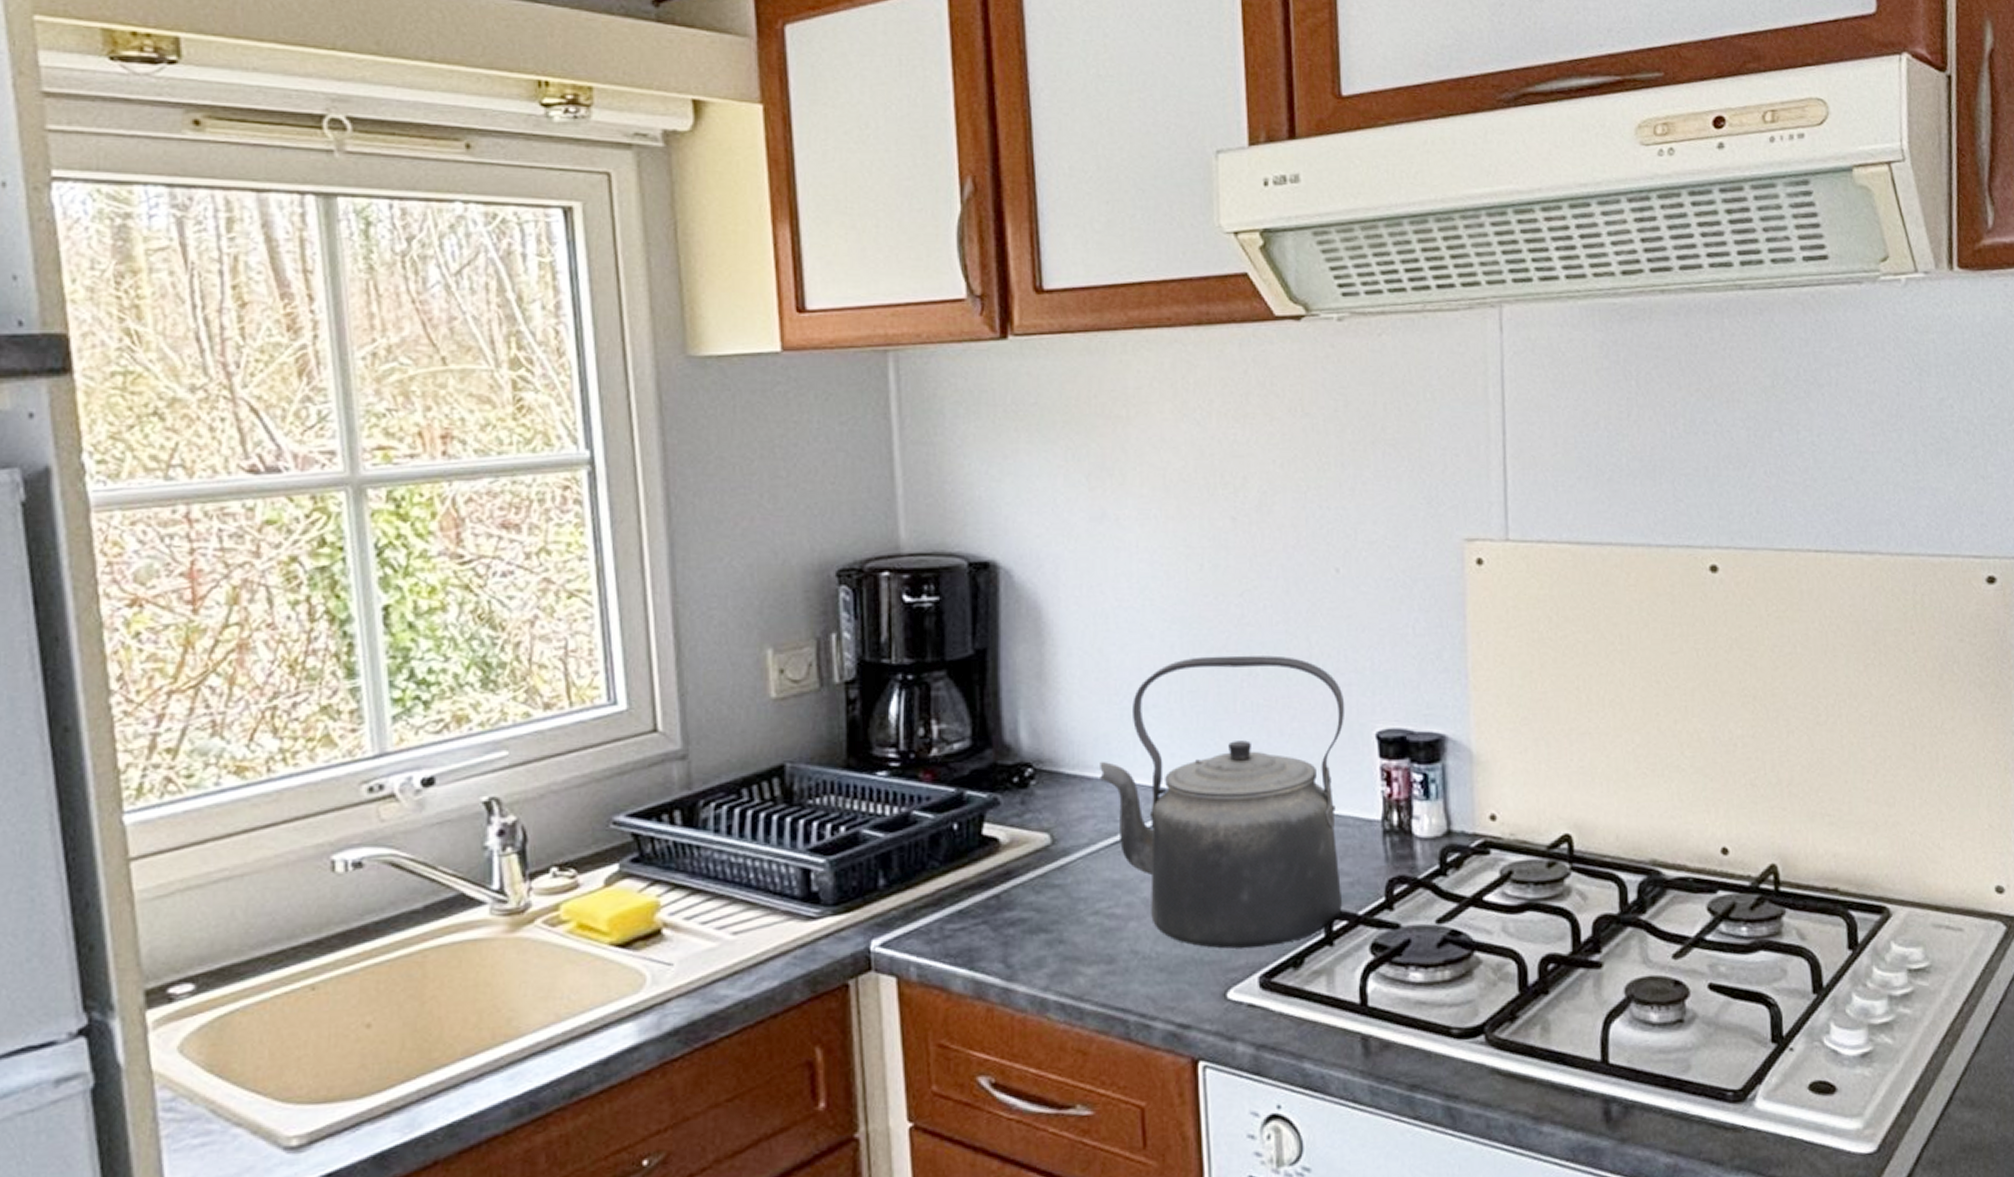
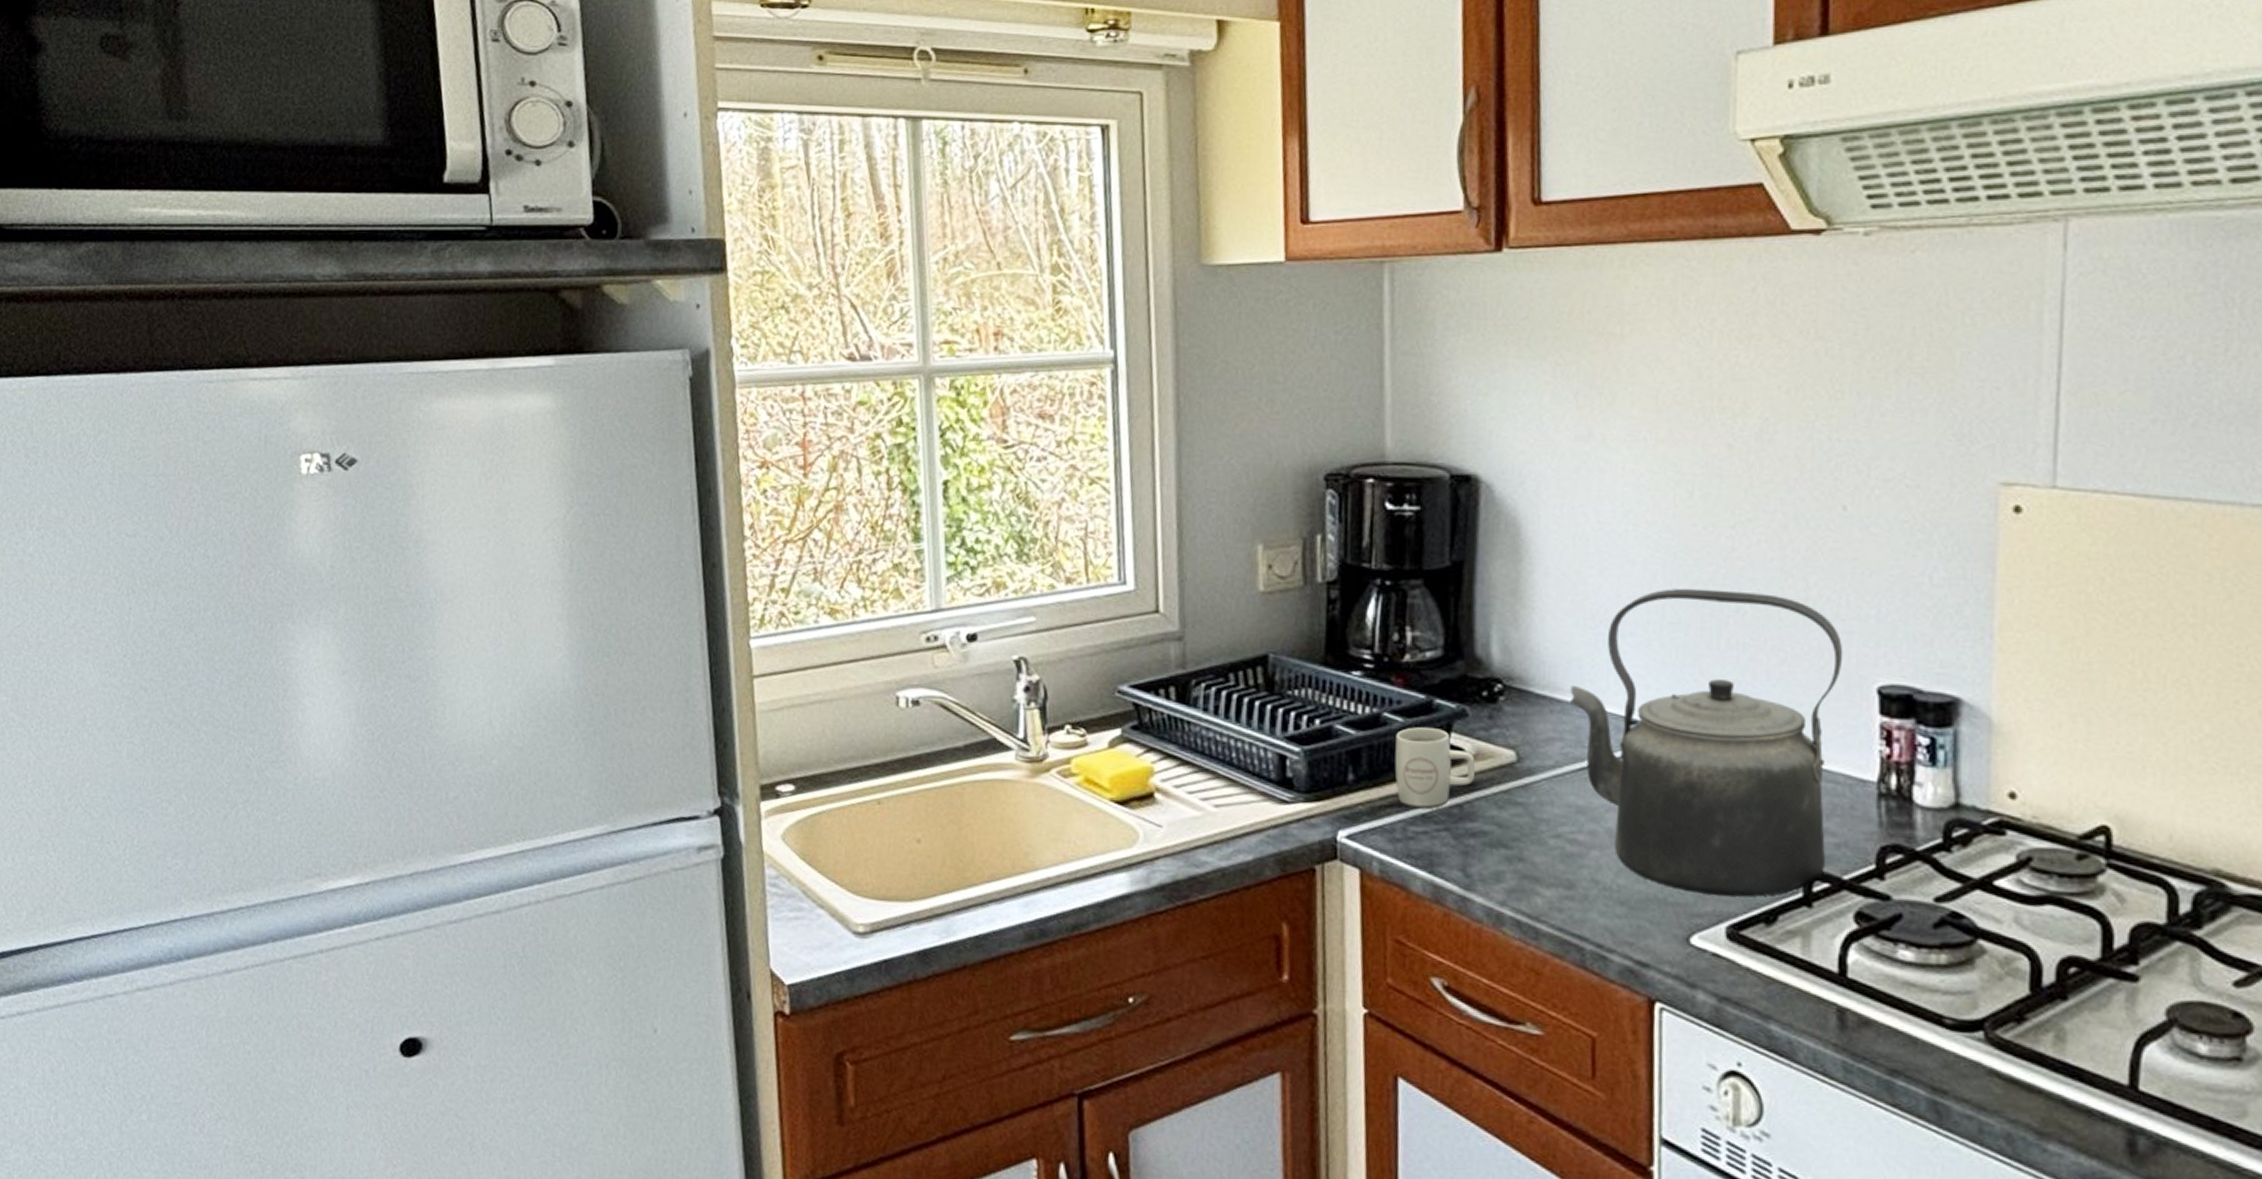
mug: none [927,820,1011,906] -> present [1394,727,1476,809]

